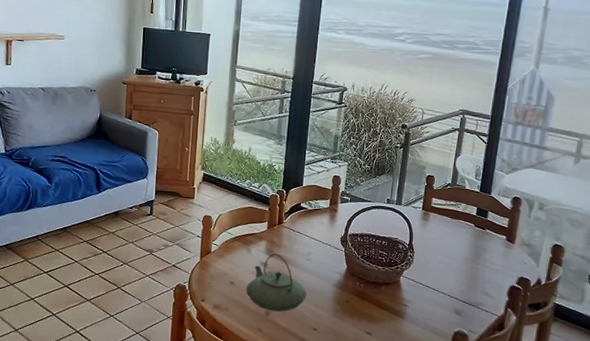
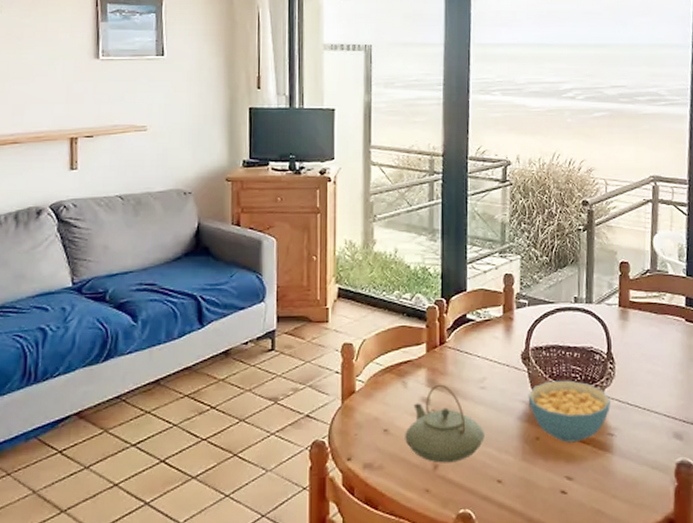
cereal bowl: none [343,260,408,308] -> present [528,380,611,443]

